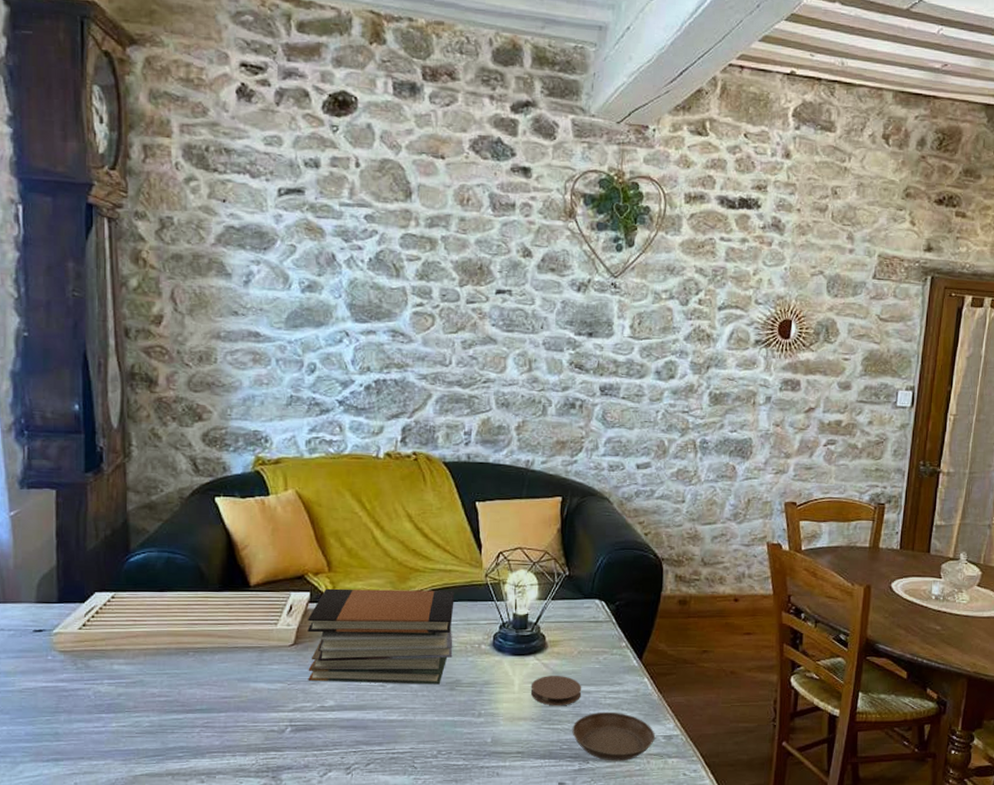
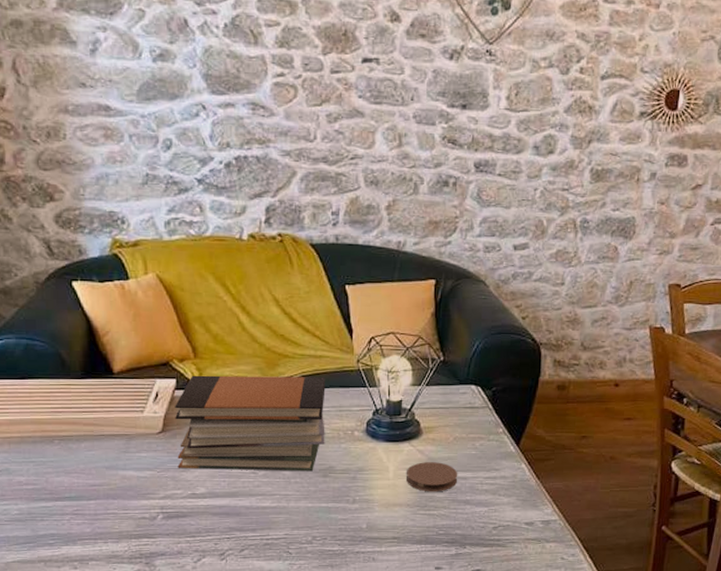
saucer: present [572,711,655,761] -> none [448,497,532,546]

